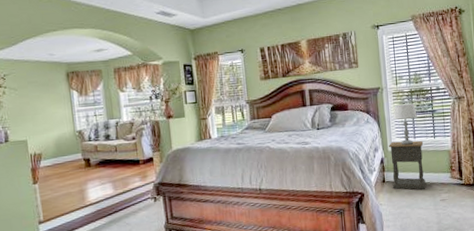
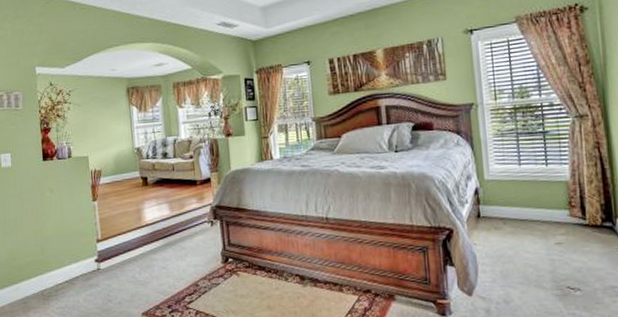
nightstand: present [389,140,426,190] -> none [485,168,535,229]
table lamp: present [393,103,417,145] -> none [491,122,523,173]

